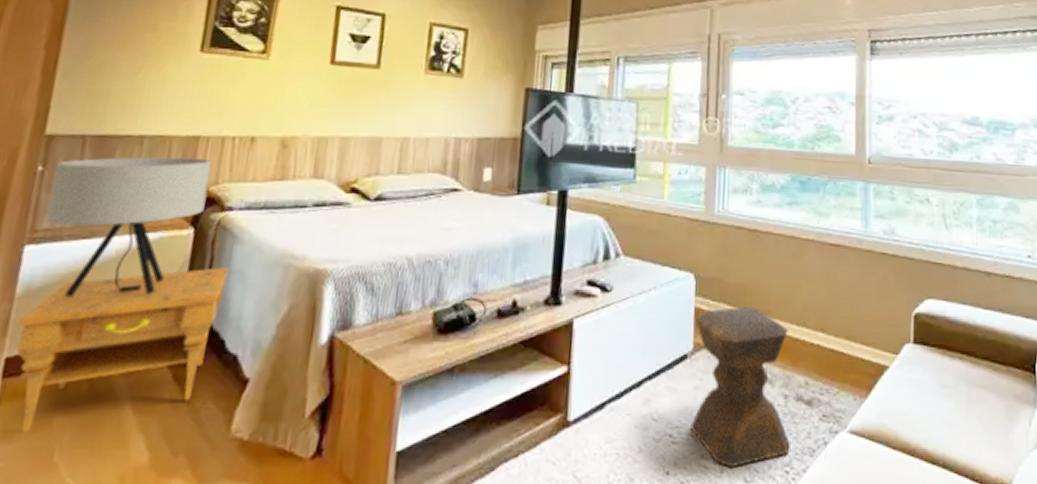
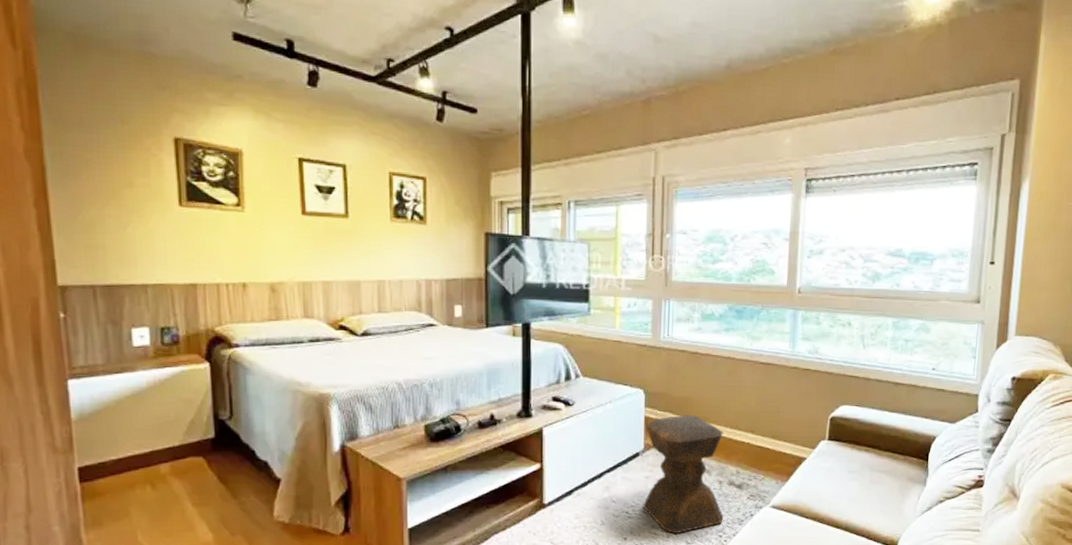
nightstand: present [15,266,230,432] -> none [81,393,247,521]
table lamp: present [45,157,211,297] -> none [75,302,214,420]

